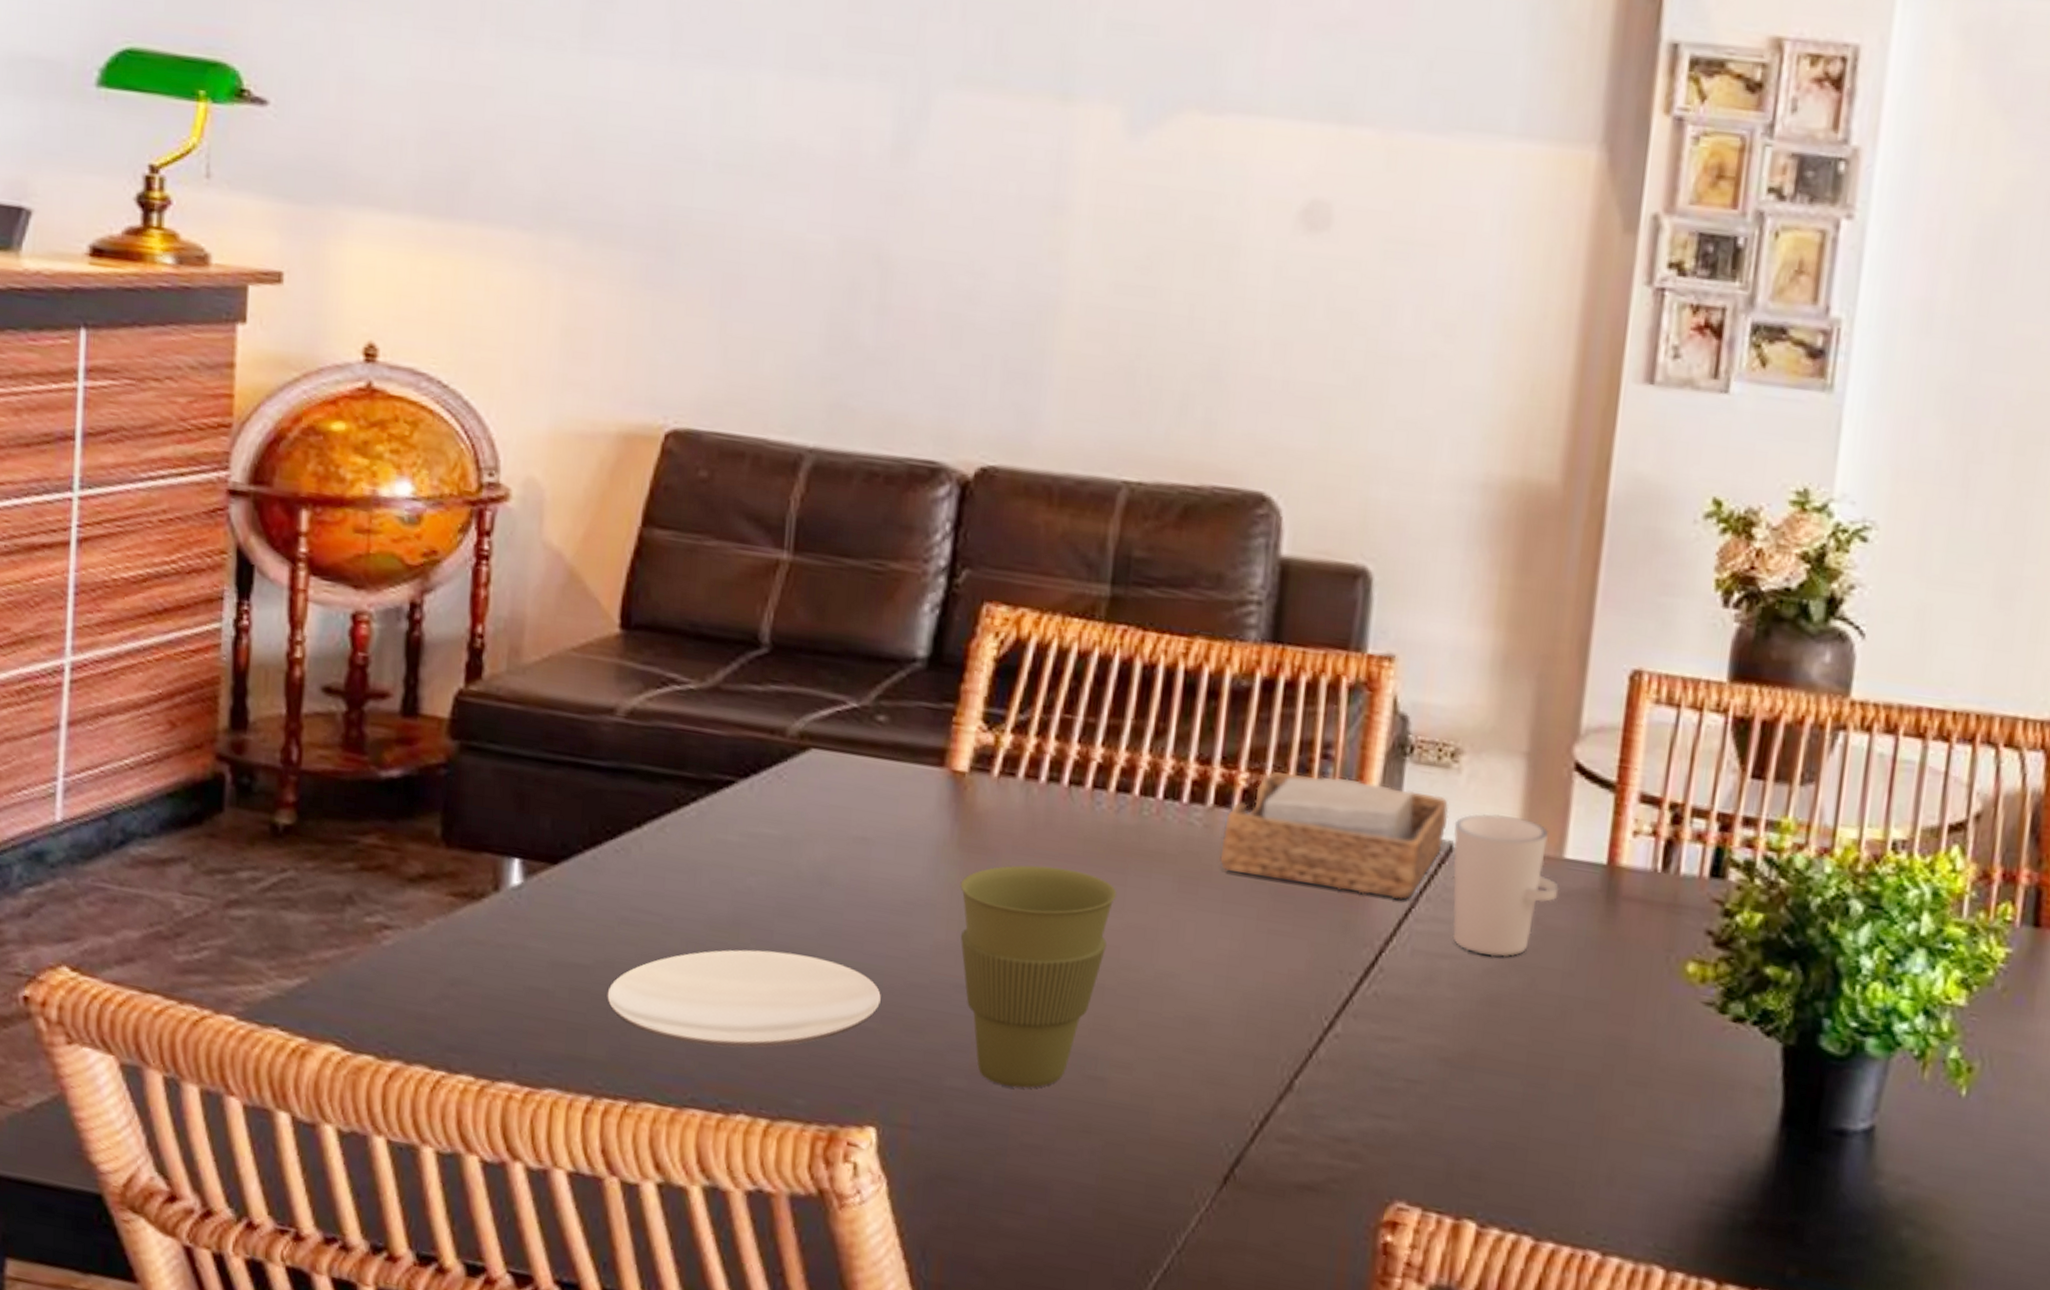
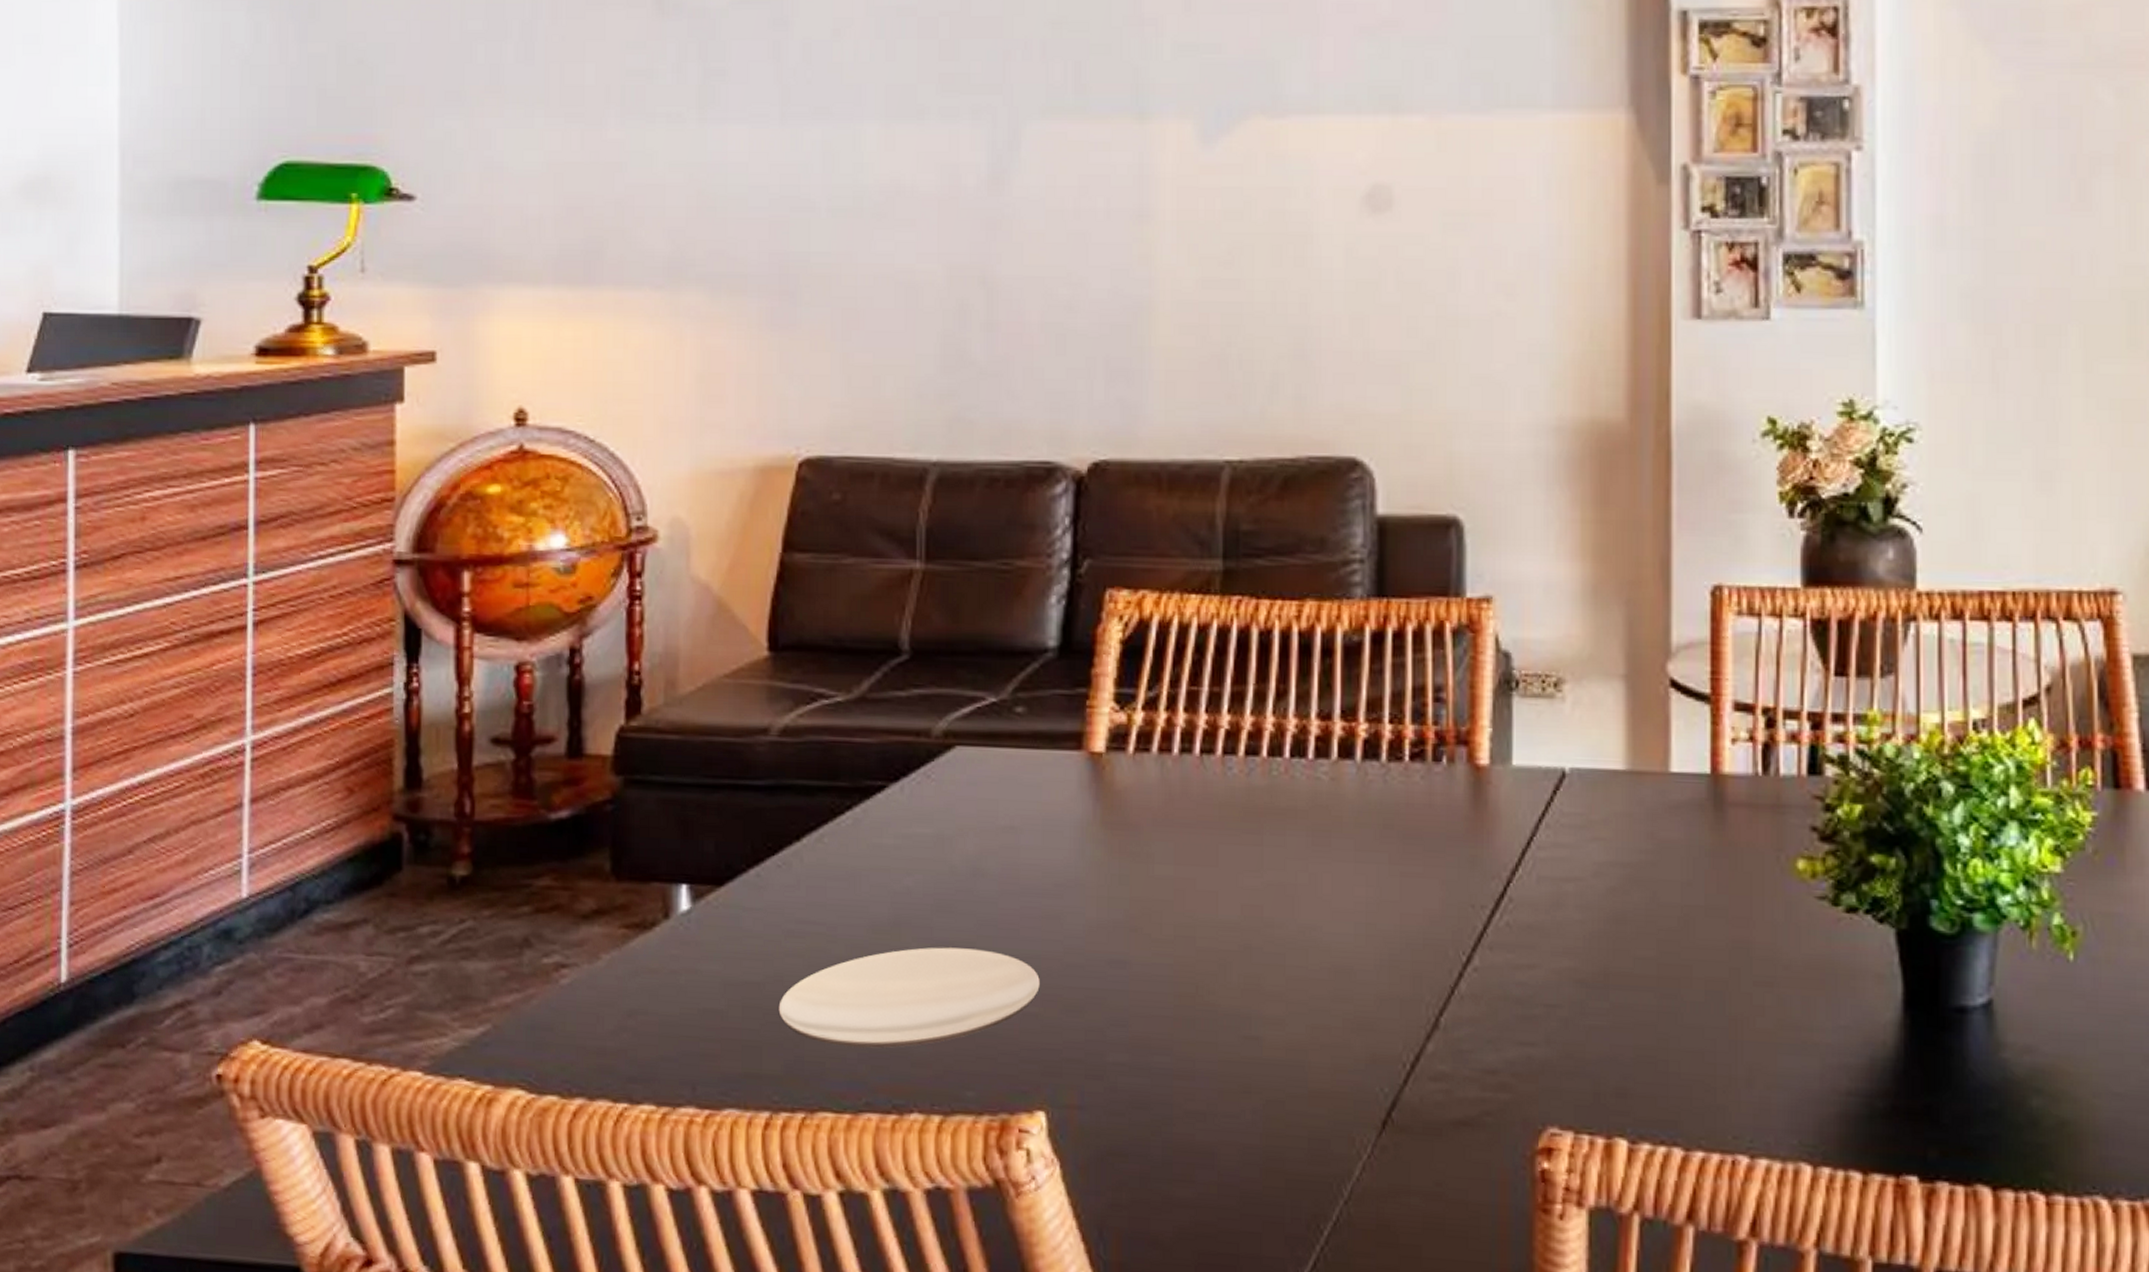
cup: present [960,865,1117,1088] -> none [1106,834,1255,1056]
napkin holder: present [1219,770,1449,900] -> none [1348,718,1558,830]
cup: present [1452,814,1559,957] -> none [1564,737,1669,875]

